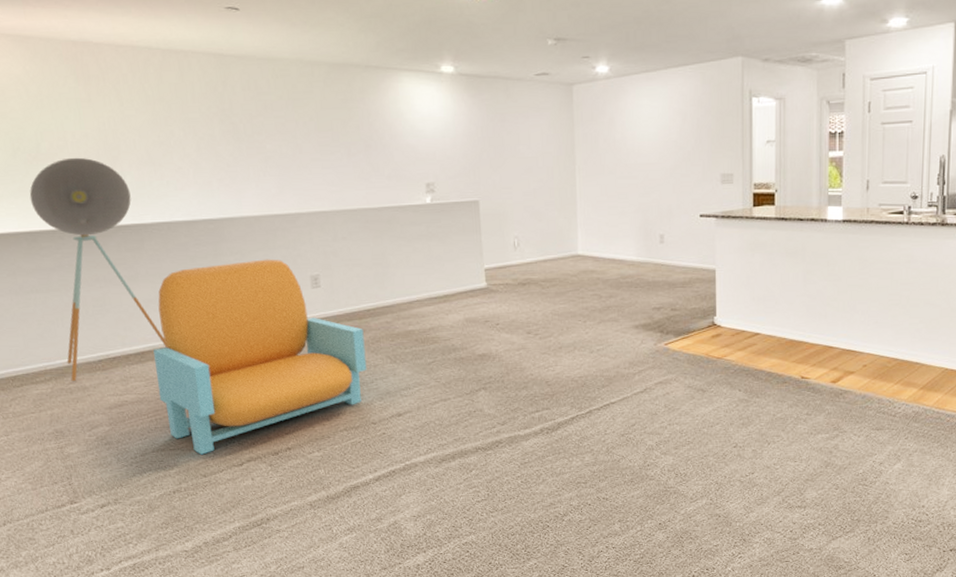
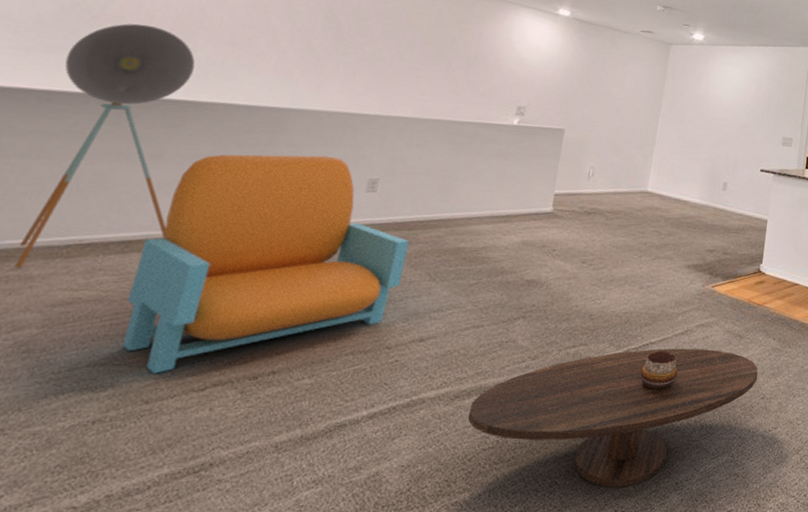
coffee table: none [456,405,728,529] -> present [467,348,759,487]
decorative bowl: none [607,410,644,444] -> present [640,351,678,389]

